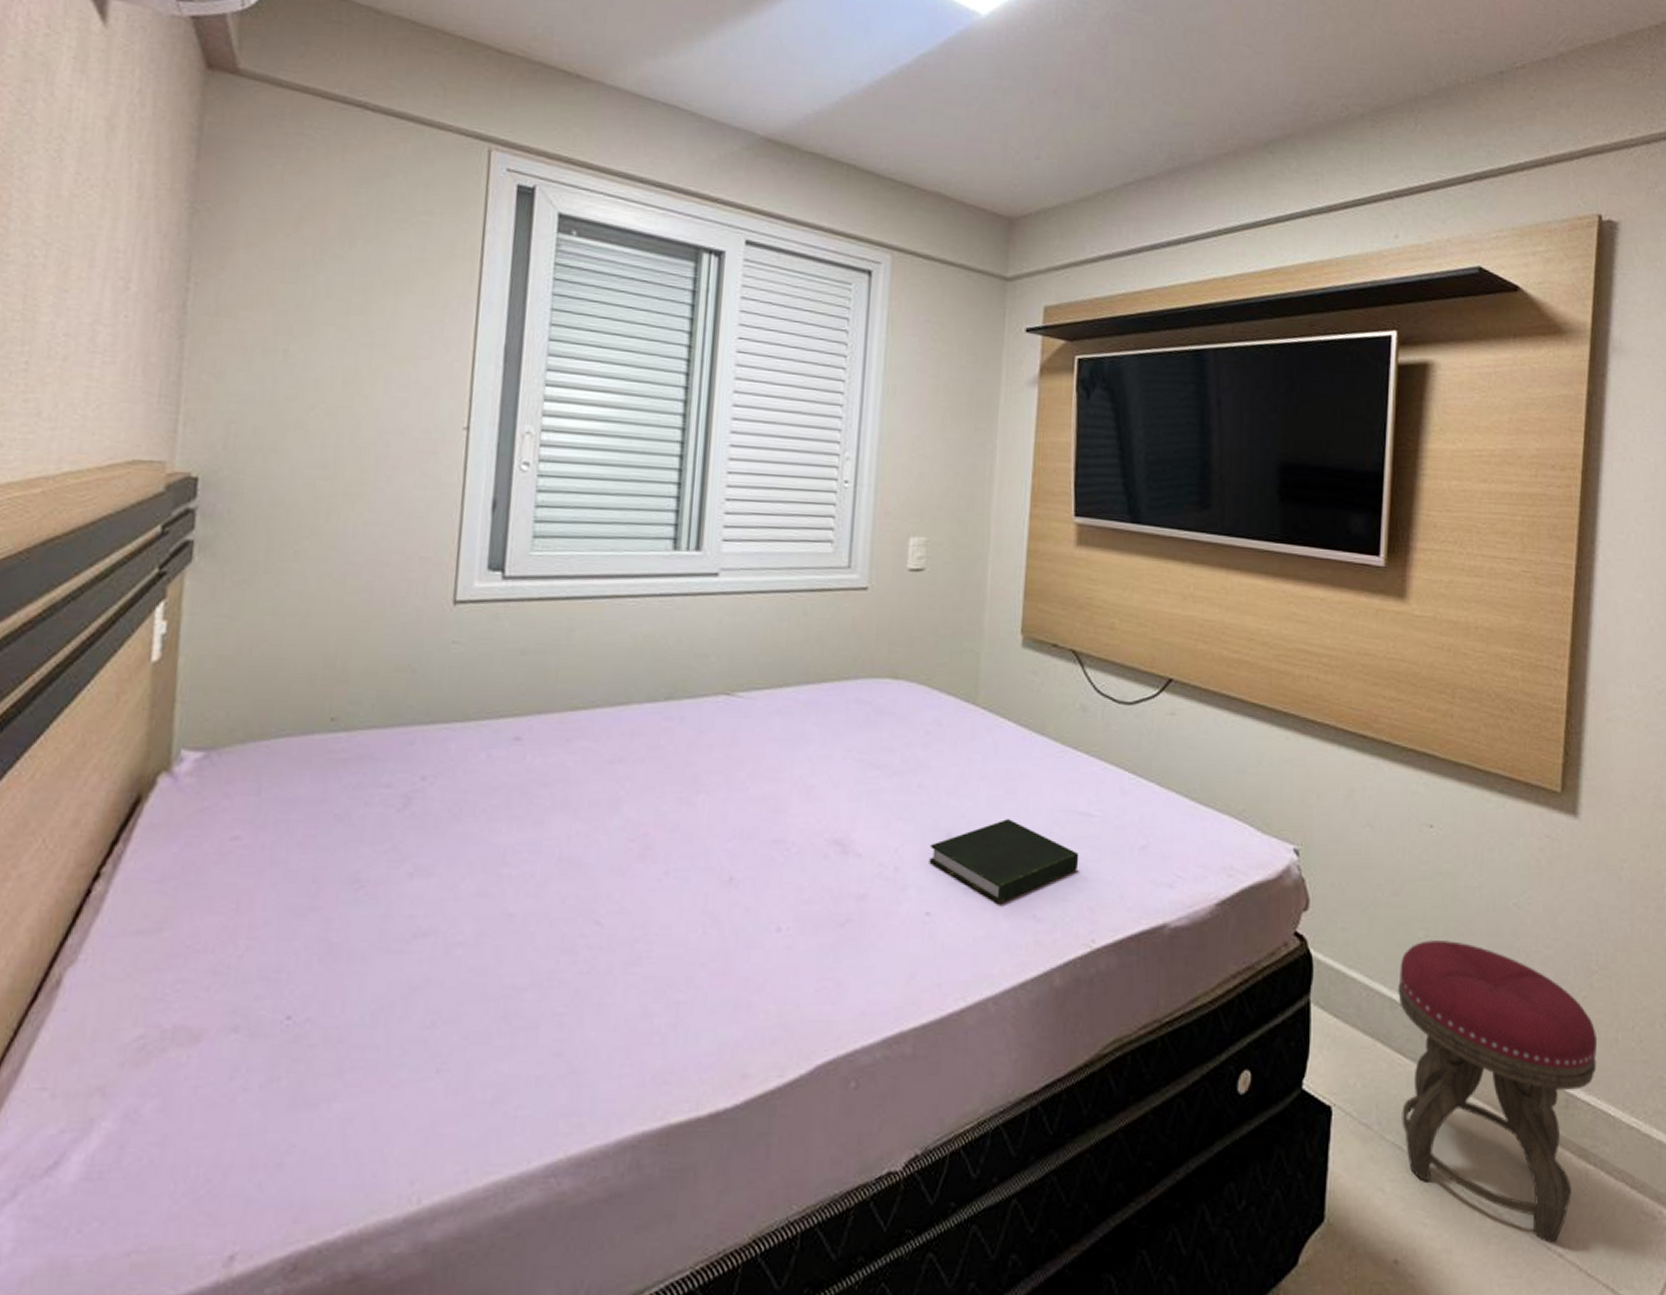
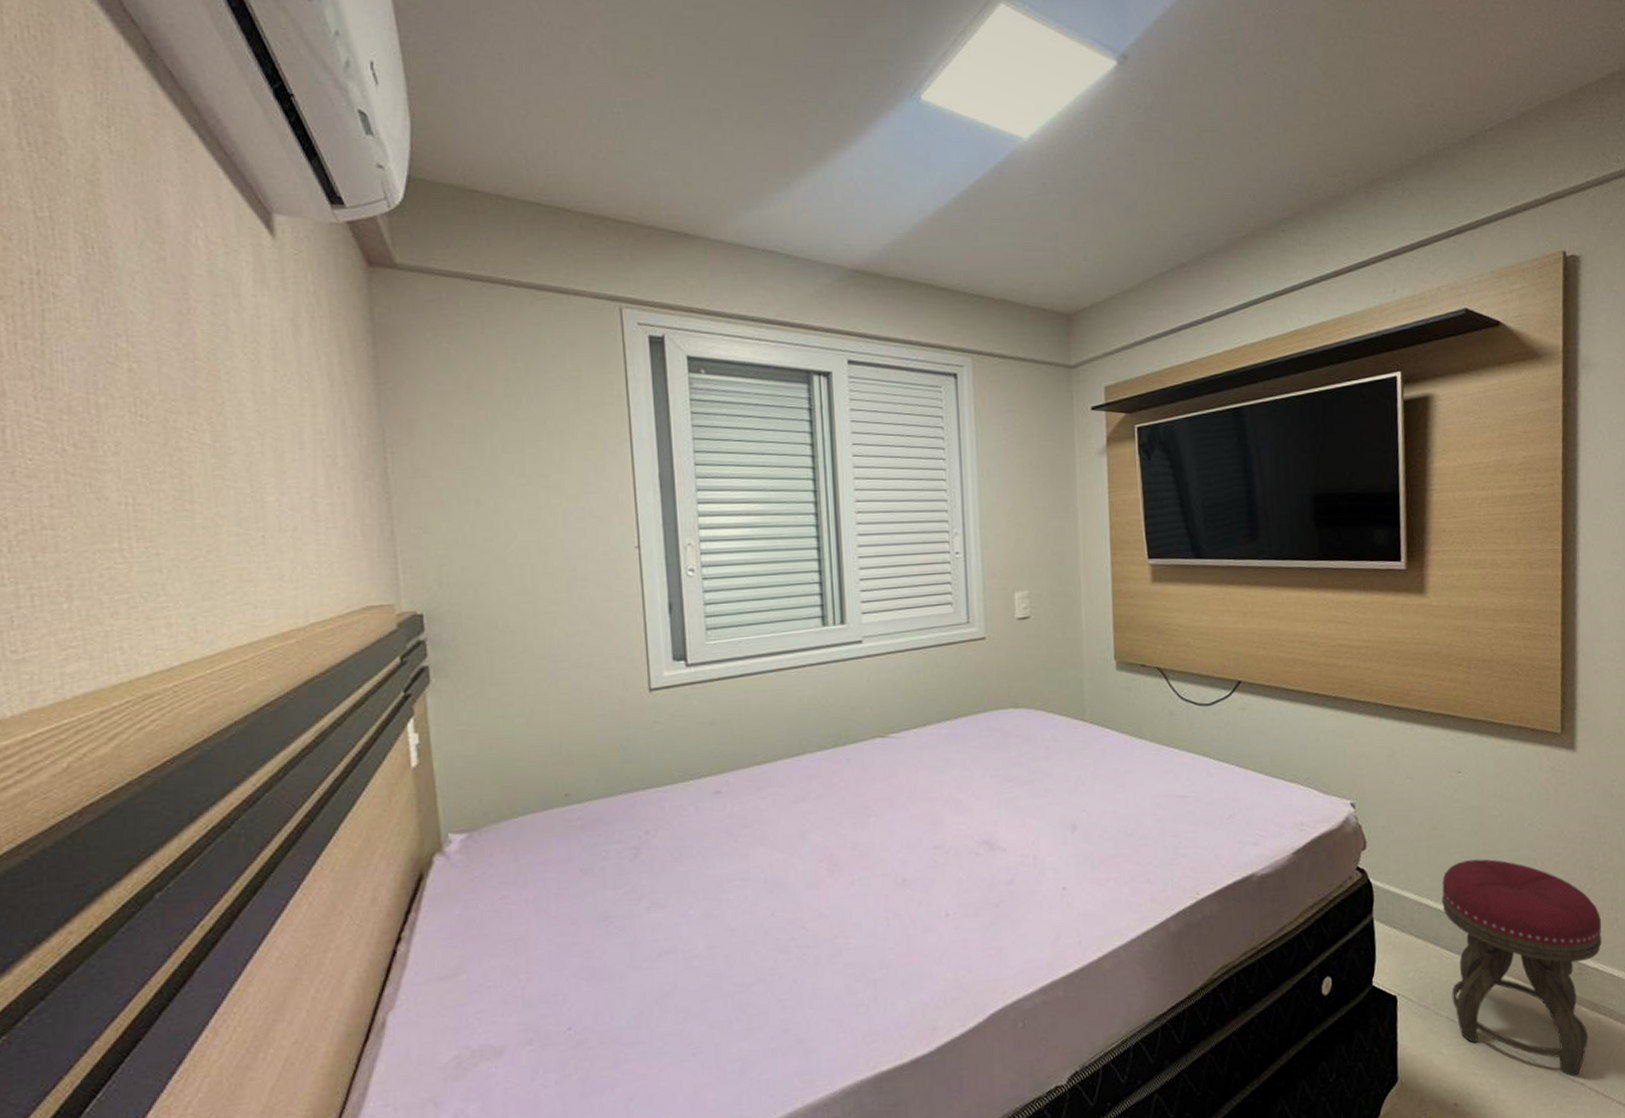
book: present [929,819,1079,903] -> none [1060,807,1180,874]

